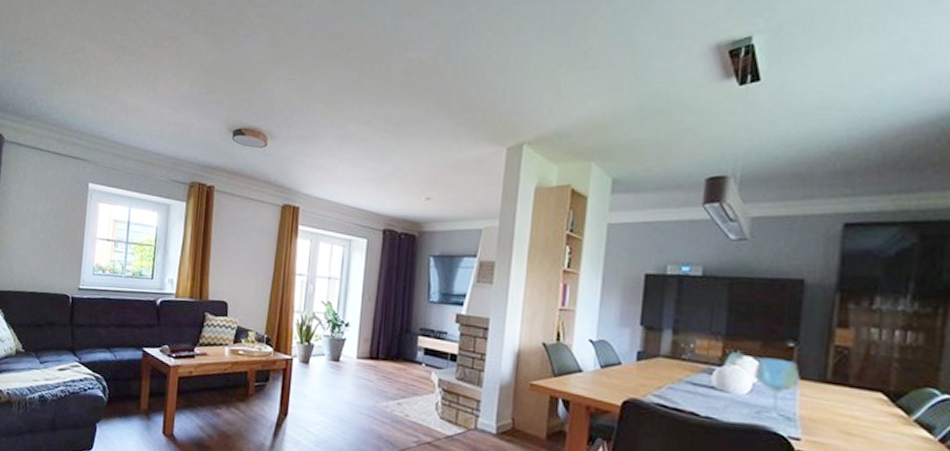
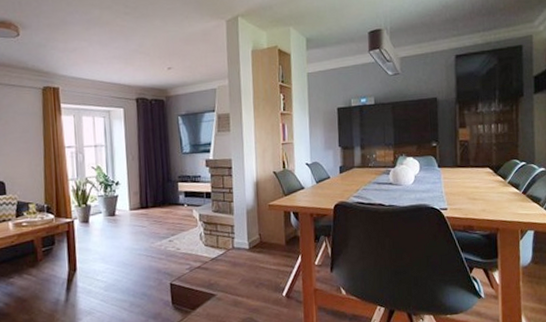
wine glass: present [753,357,801,423] -> none [414,155,443,199]

